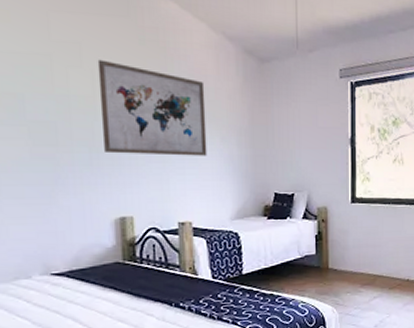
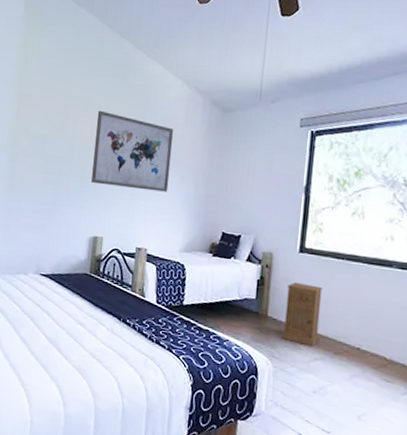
nightstand: none [343,231,376,288] -> present [281,282,323,348]

